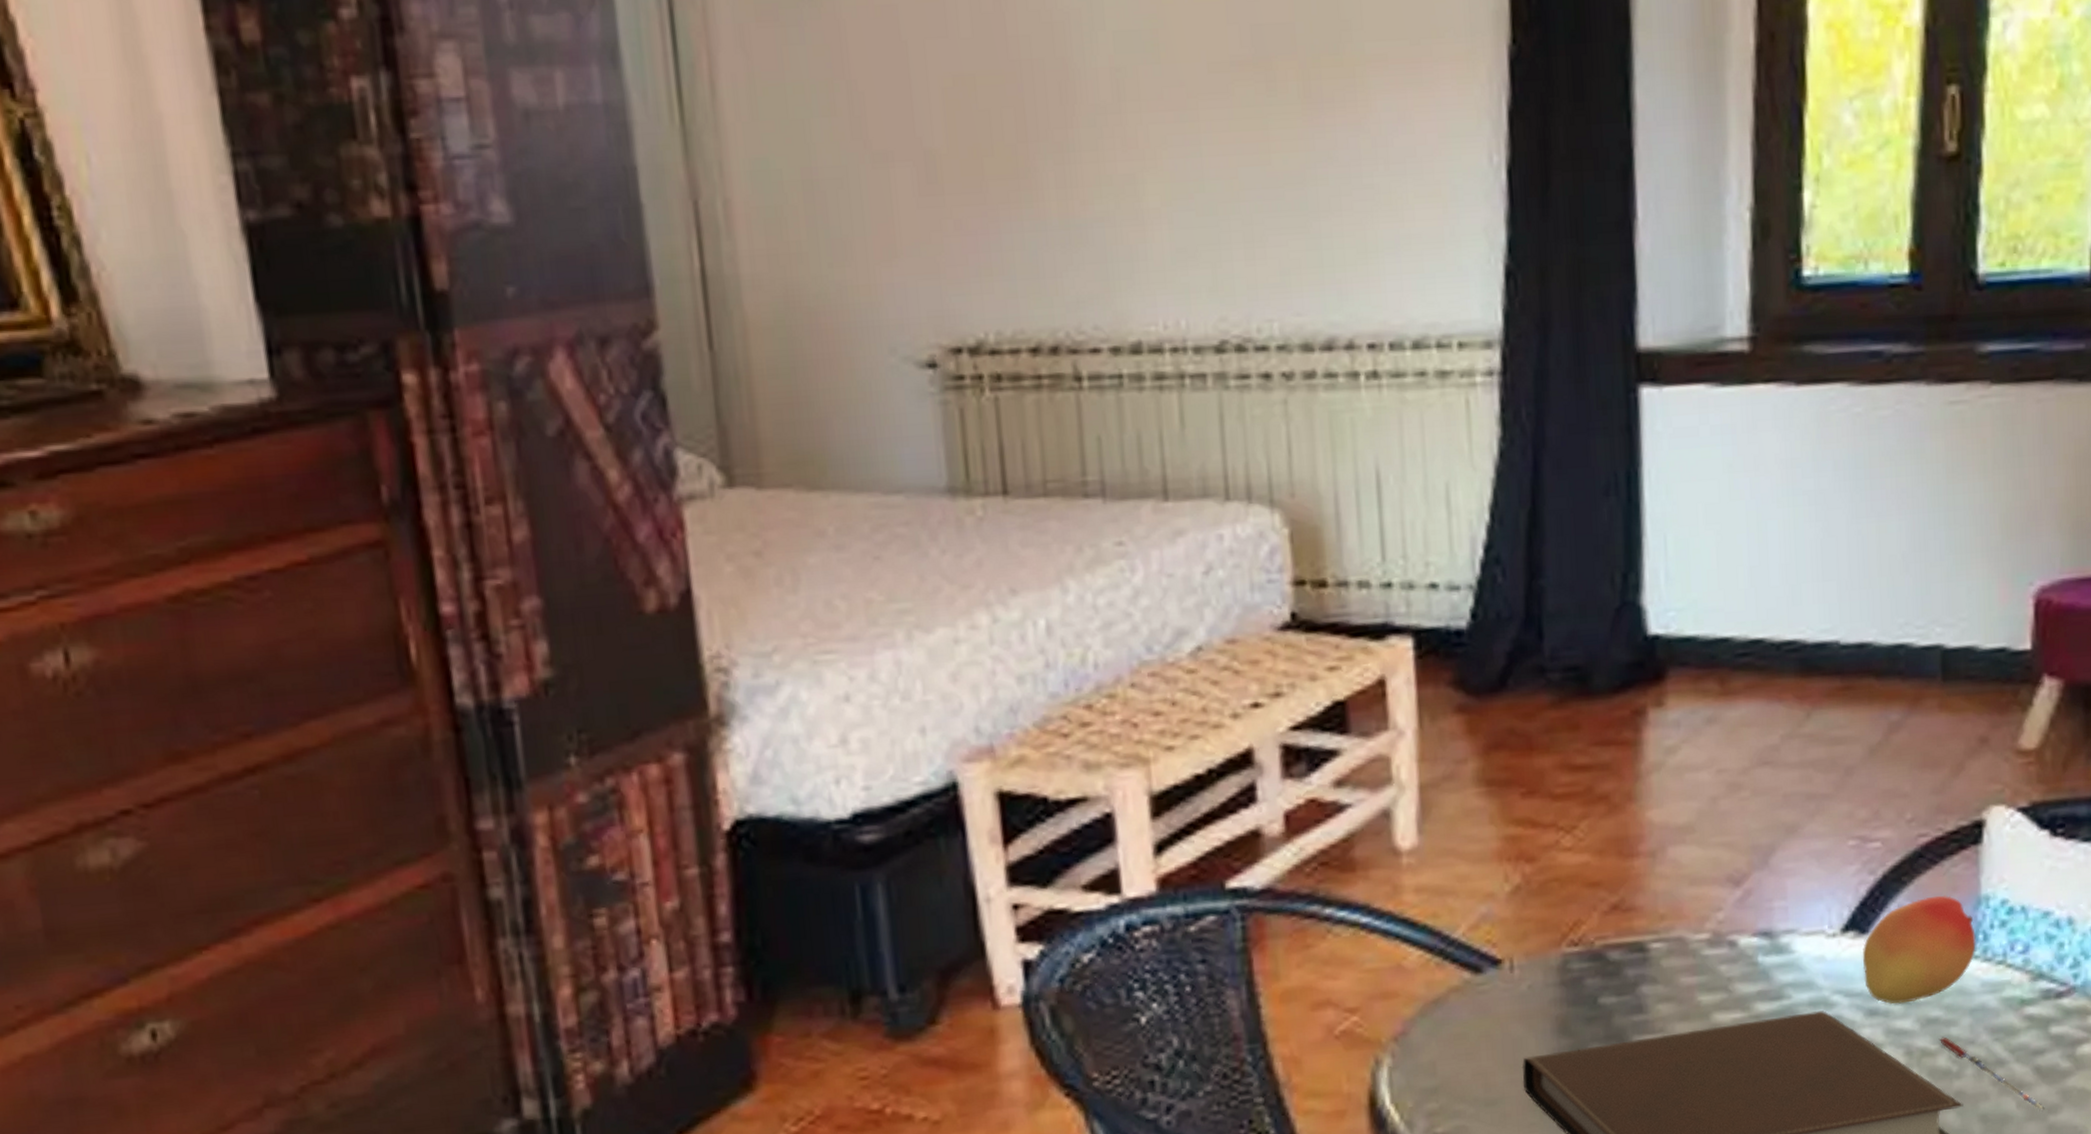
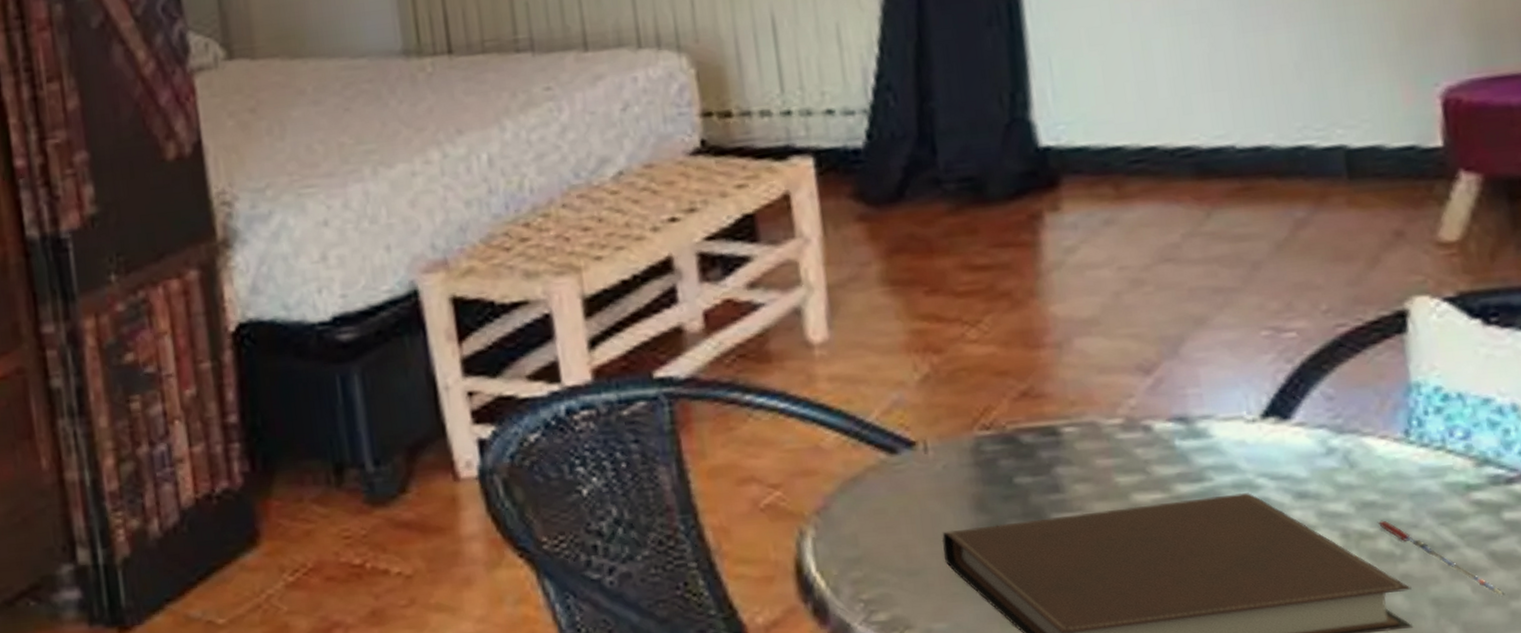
fruit: present [1862,895,1976,1005] -> none [1285,382,1411,488]

